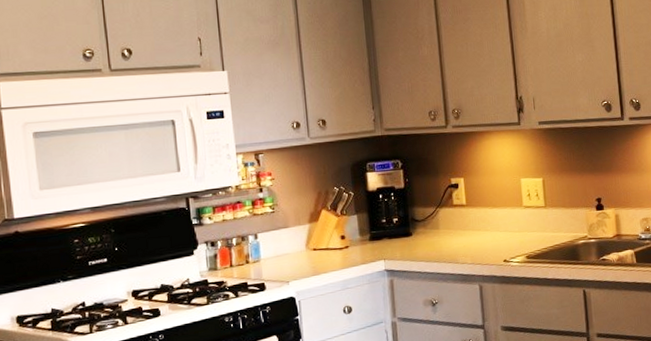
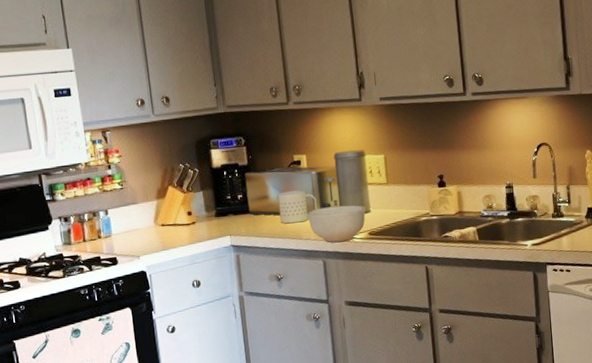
toaster: none [399,188,497,239] -> present [243,165,340,216]
mug: none [434,213,474,248] -> present [277,190,317,224]
bowl: none [464,228,523,267] -> present [307,204,366,243]
canister: none [492,172,529,237] -> present [334,149,371,214]

